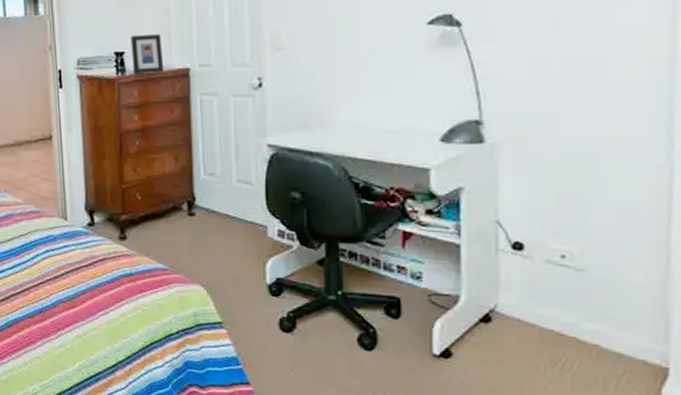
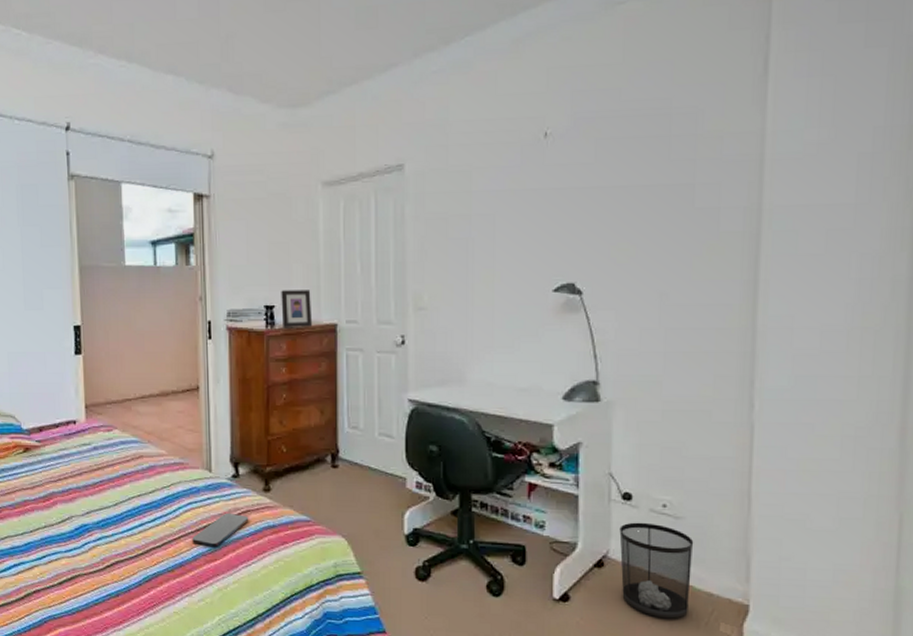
smartphone: none [50,260,106,295] -> present [192,512,249,548]
waste bin: none [509,274,600,381] -> present [619,522,694,619]

